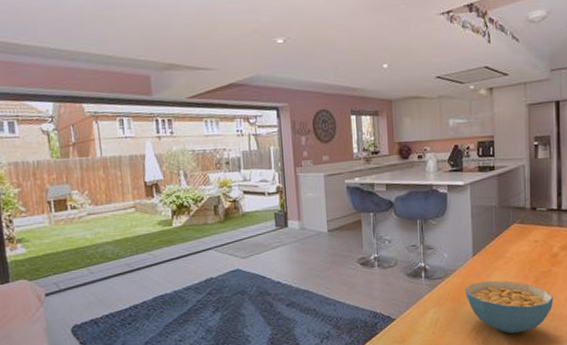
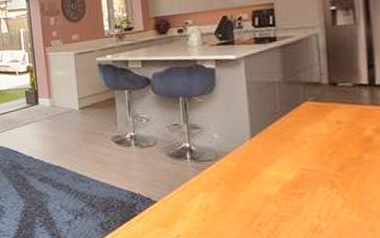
cereal bowl: present [464,280,554,334] -> none [241,166,368,229]

